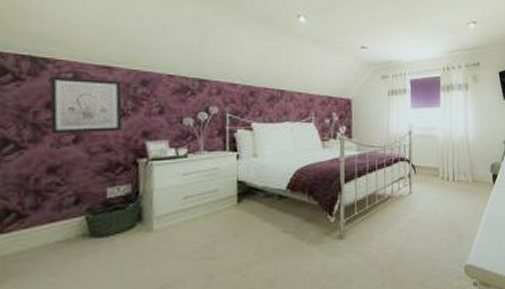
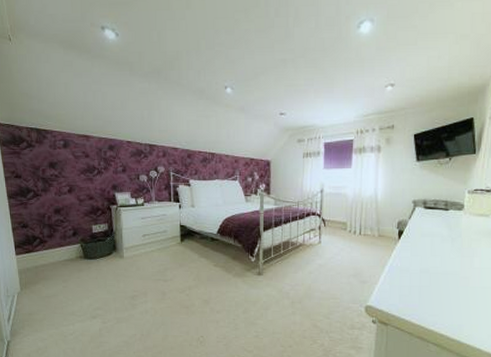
wall art: present [49,77,122,134] -> none [49,144,98,186]

